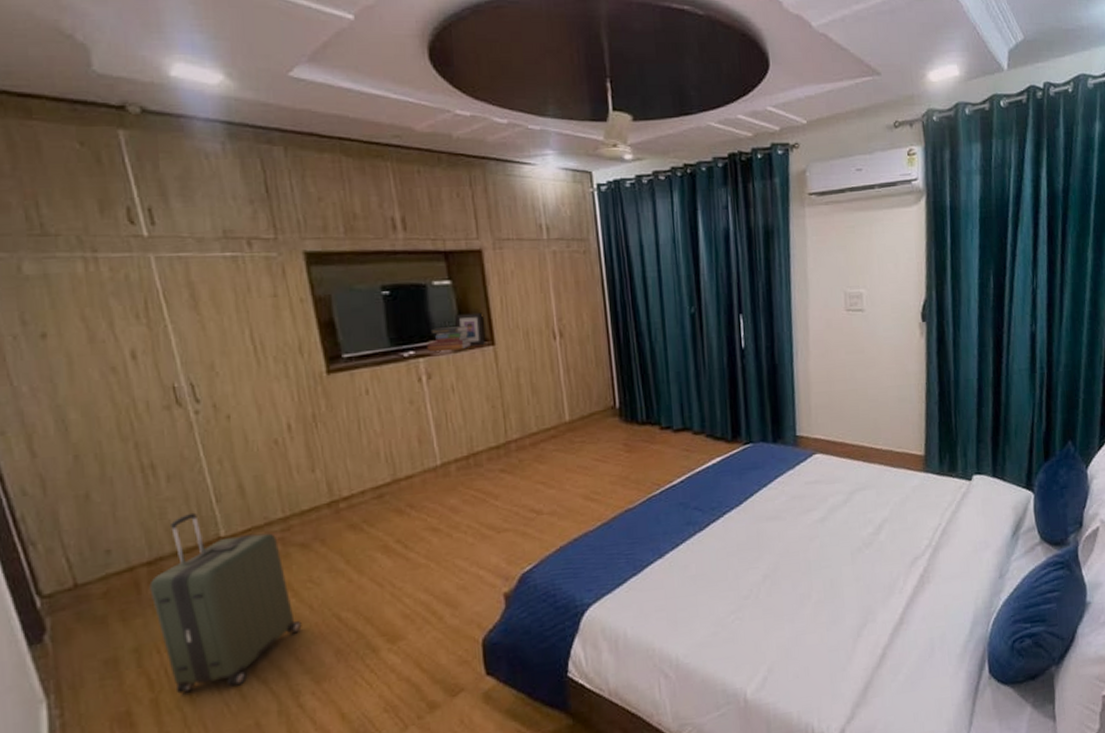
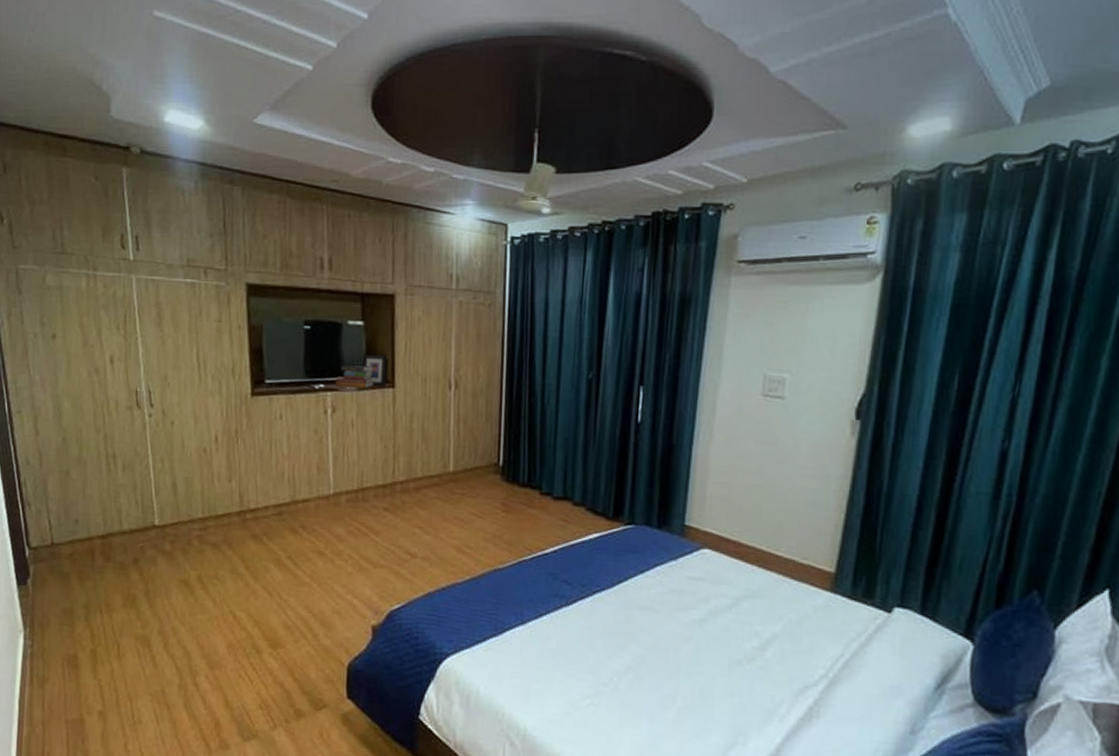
suitcase: present [149,512,302,694] -> none [101,500,205,655]

